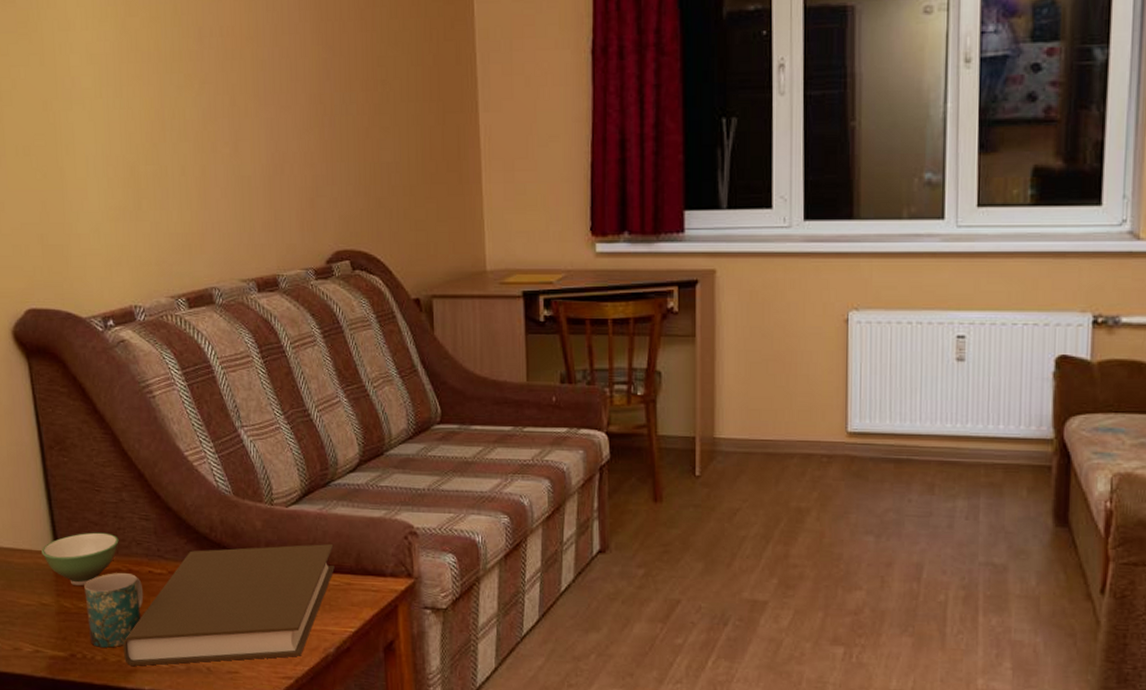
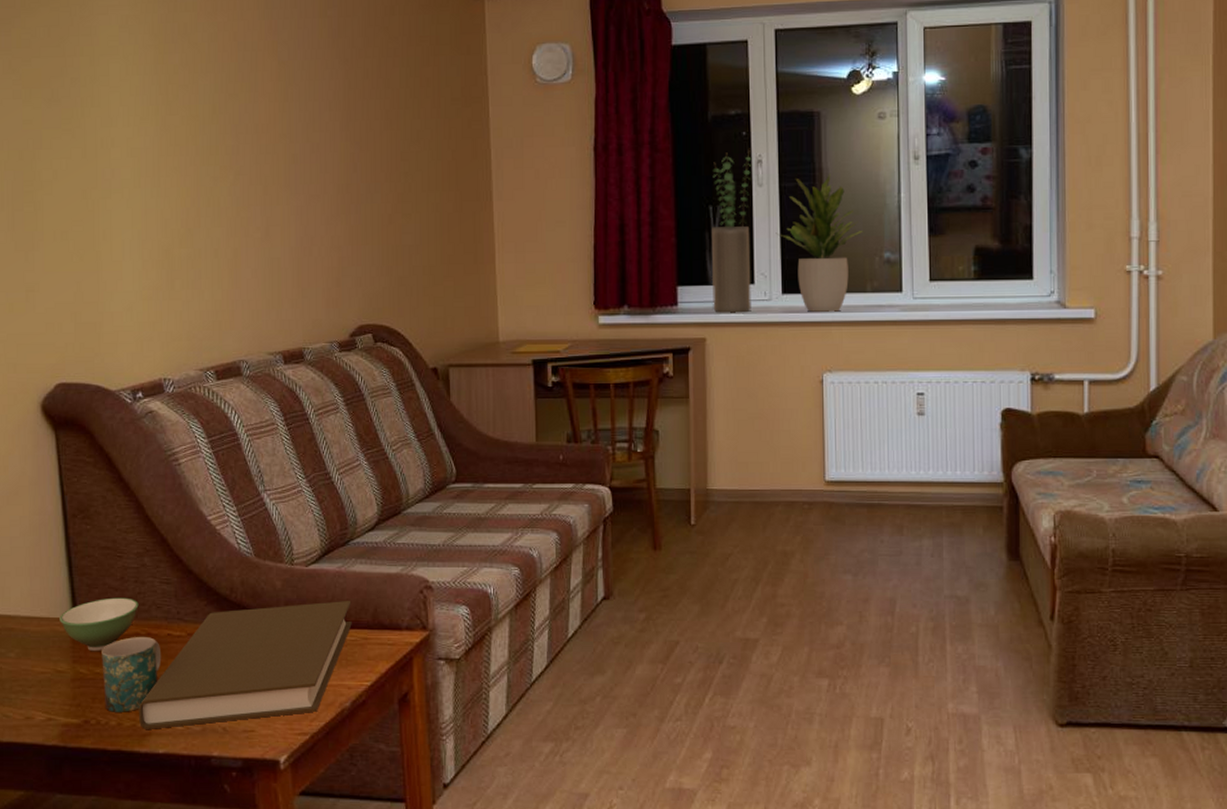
vase: none [724,50,773,243] -> present [712,148,752,315]
potted plant: none [798,79,902,241] -> present [776,173,864,312]

